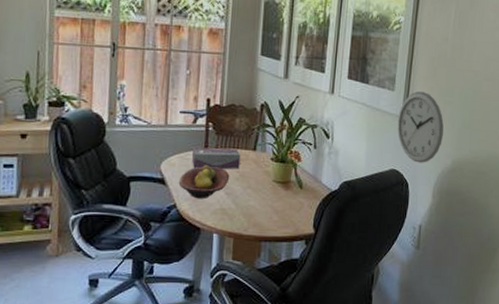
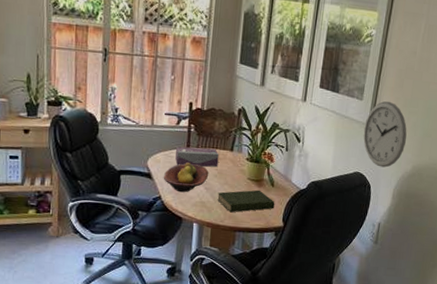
book: none [240,193,304,220] -> present [217,189,275,213]

